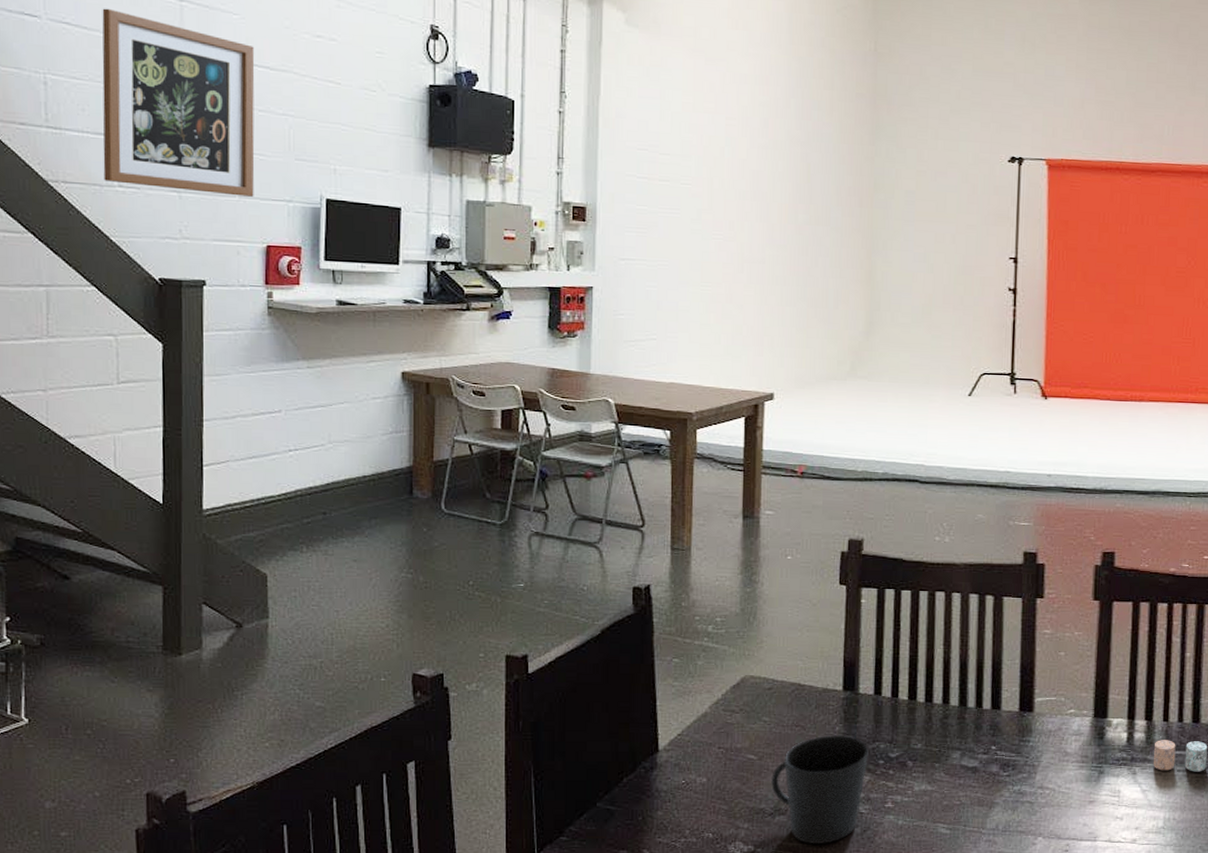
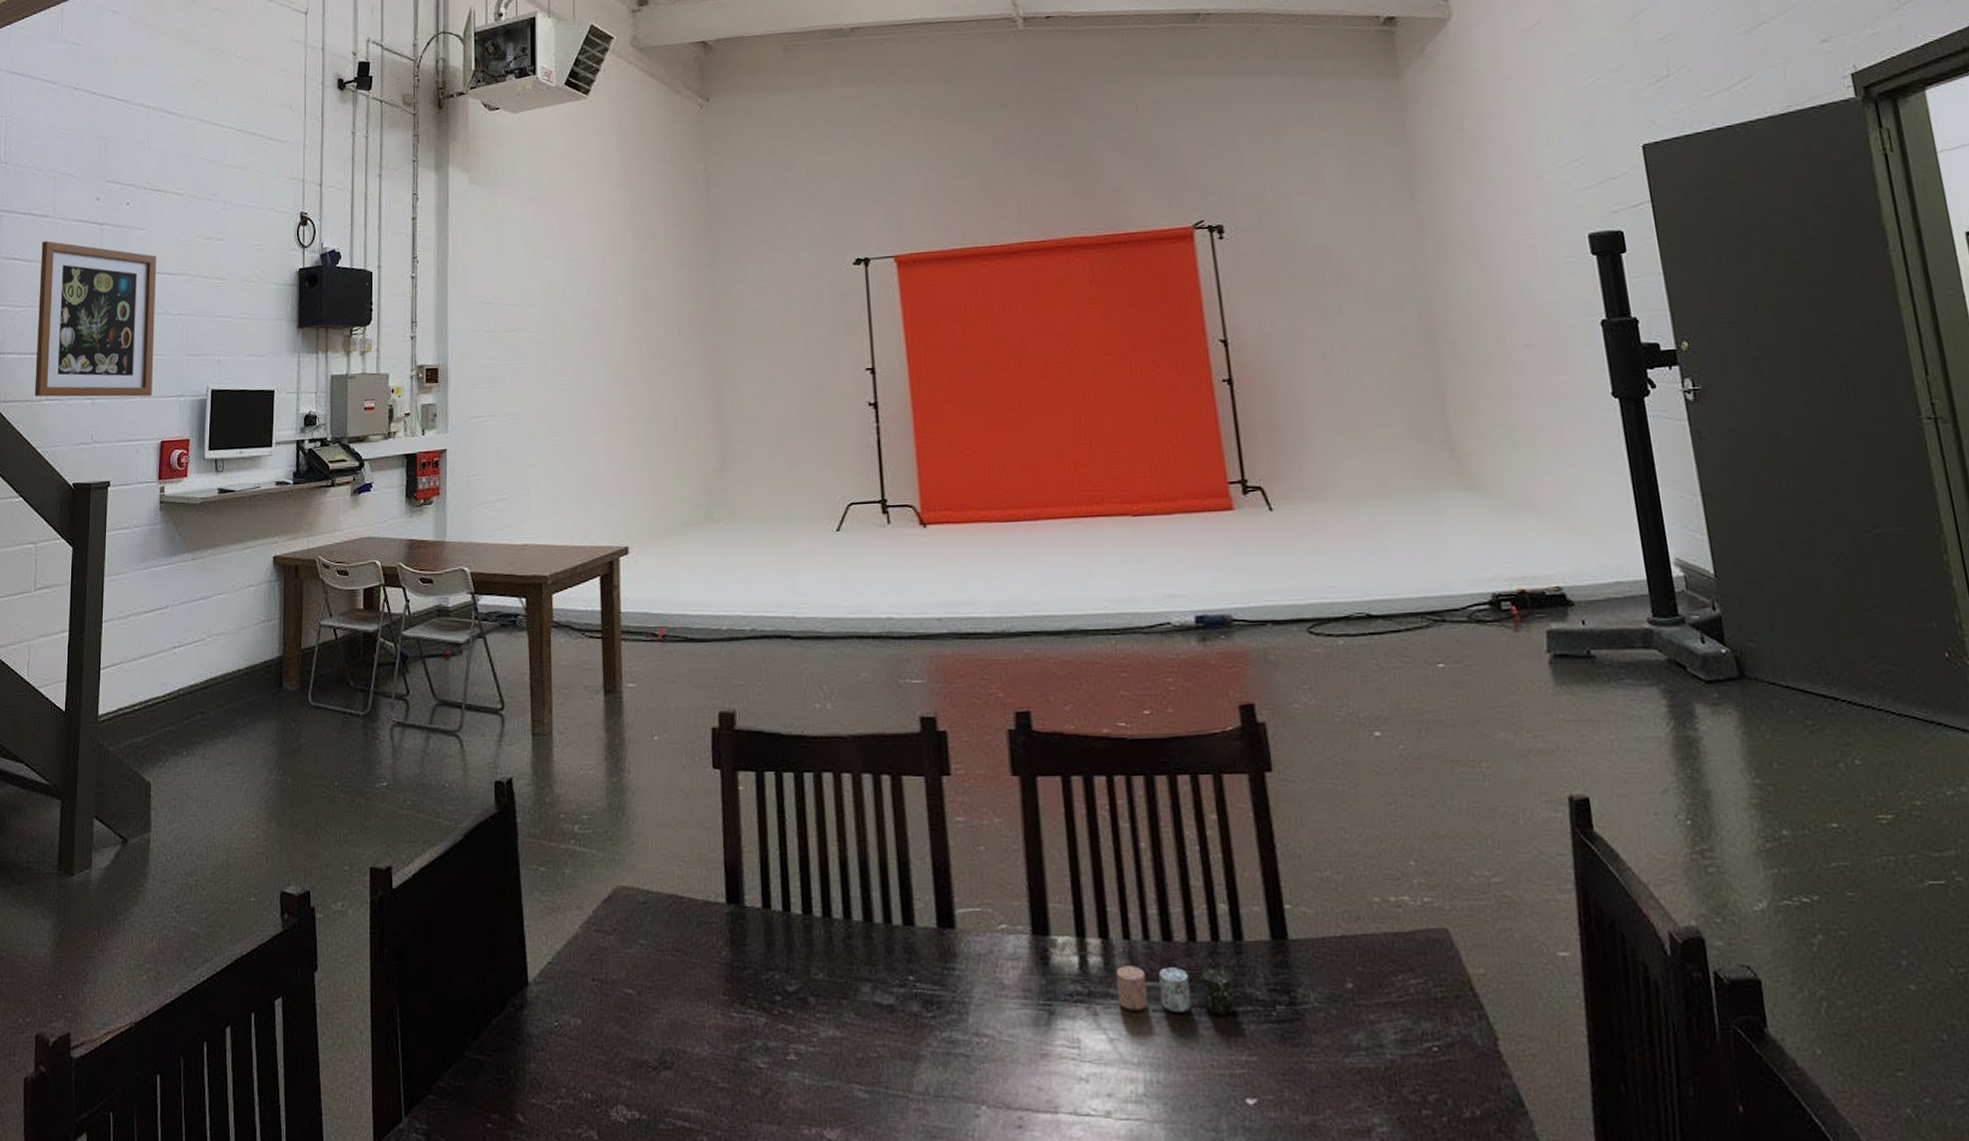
cup: present [771,735,869,844] -> none [653,962,762,1110]

